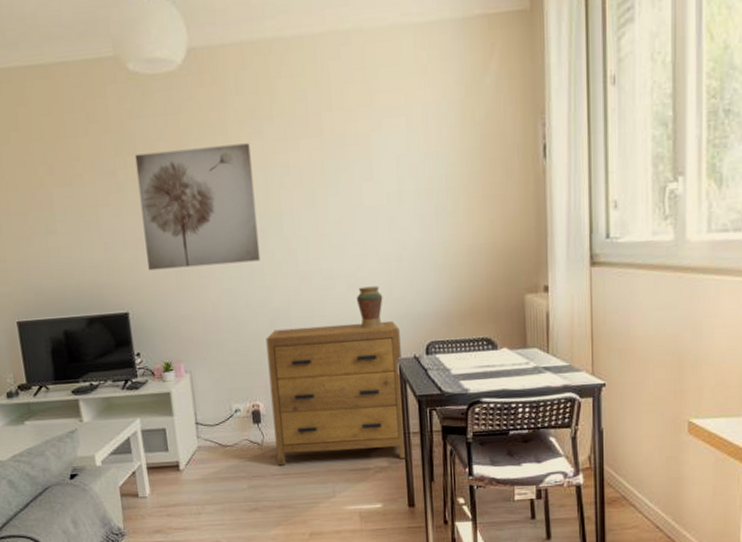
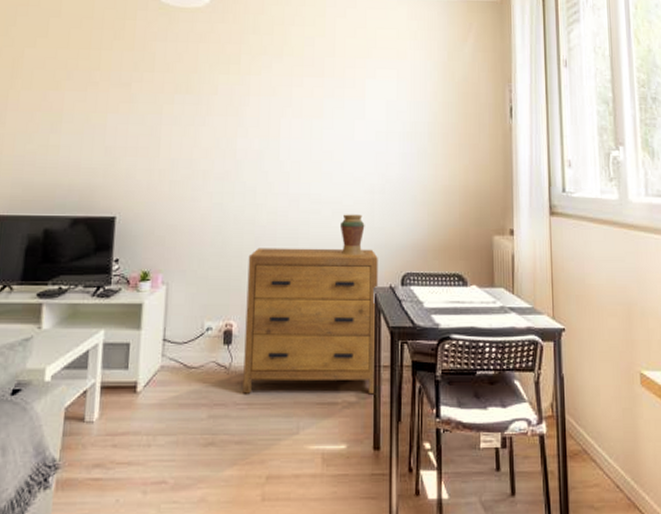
wall art: present [134,143,261,271] -> none [144,71,259,180]

